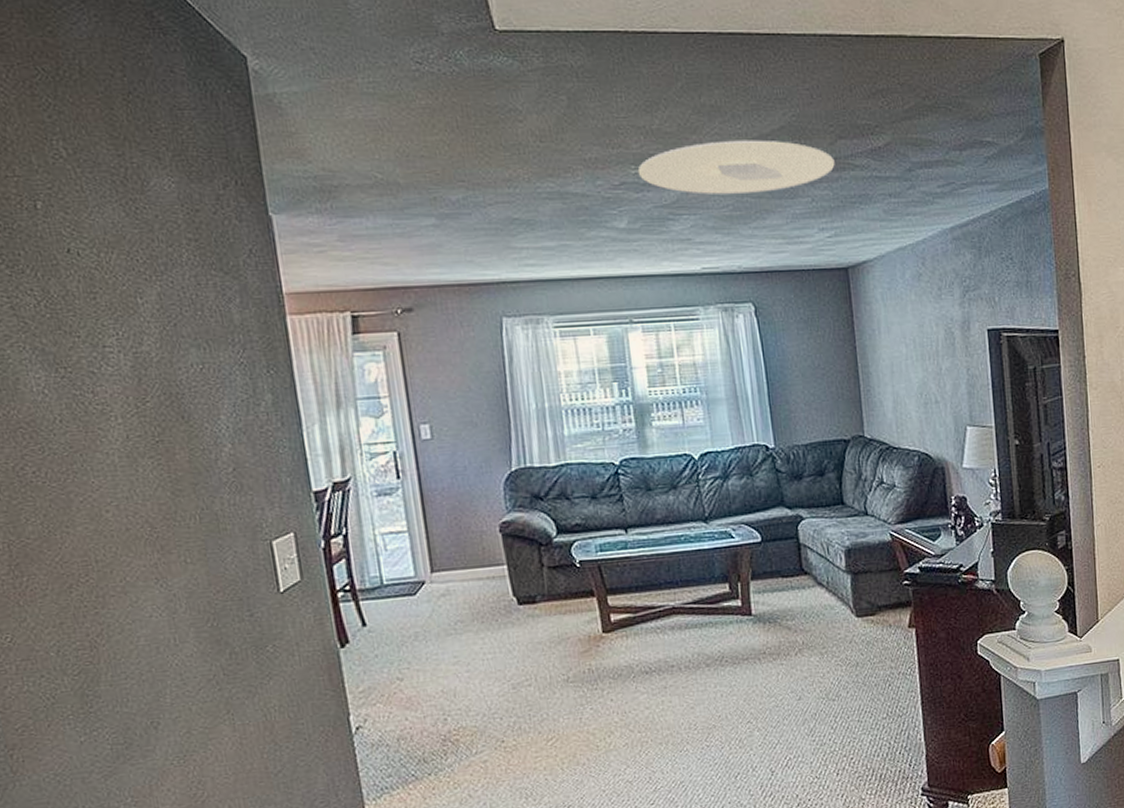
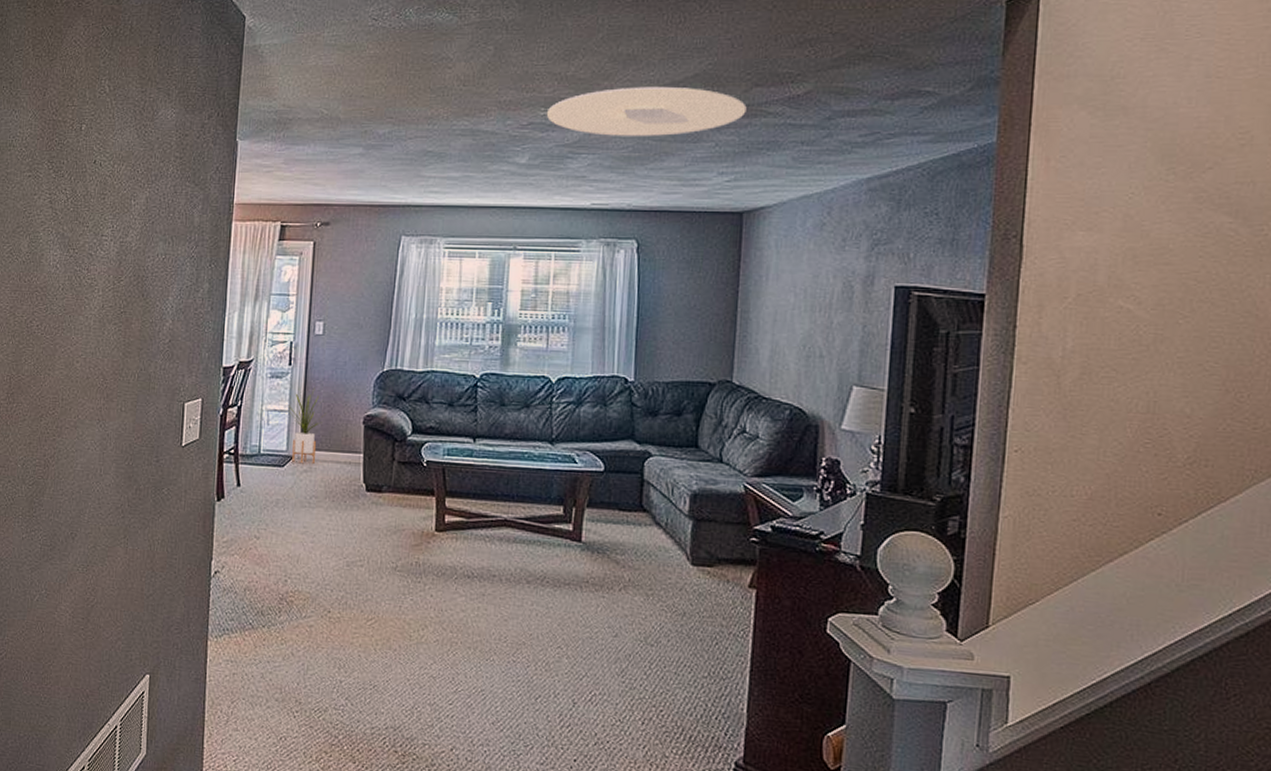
house plant: none [403,500,454,588] -> present [288,387,326,464]

